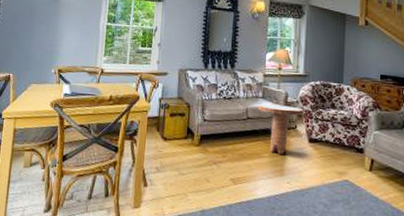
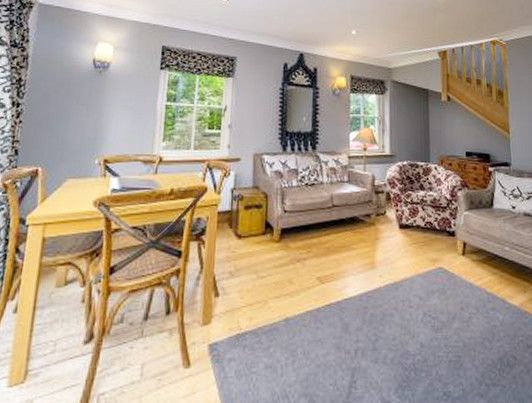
side table: present [257,104,304,154] -> none [343,189,392,244]

